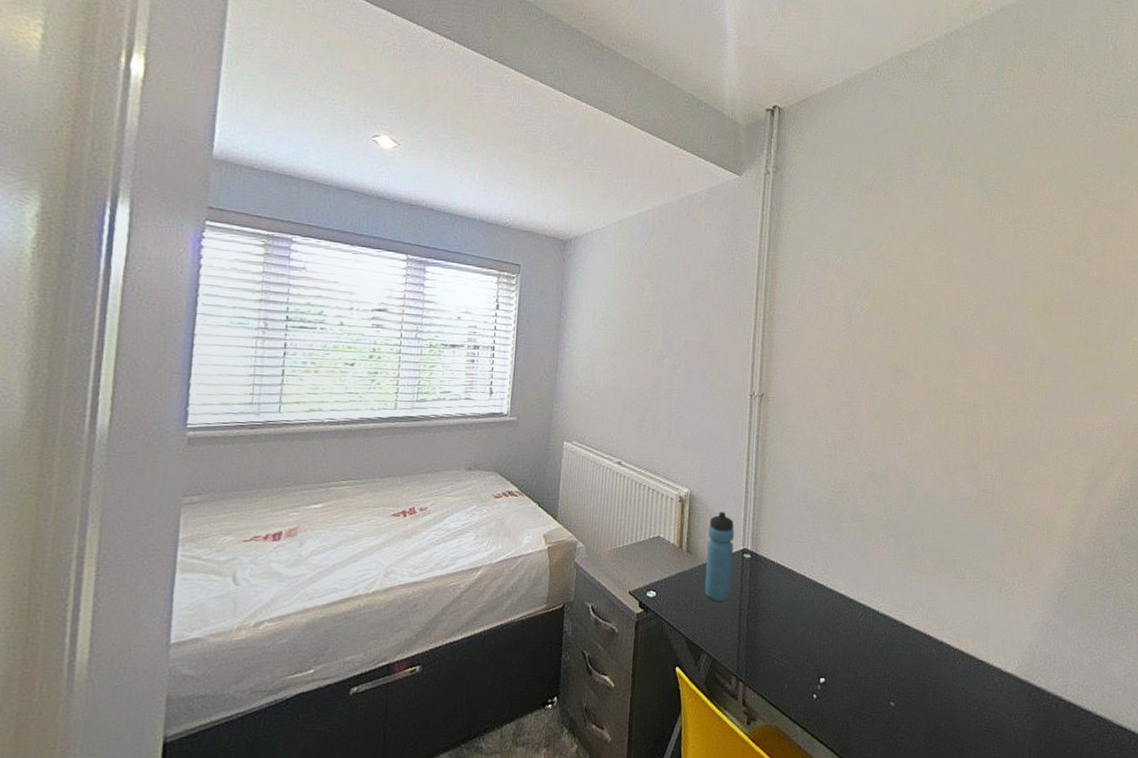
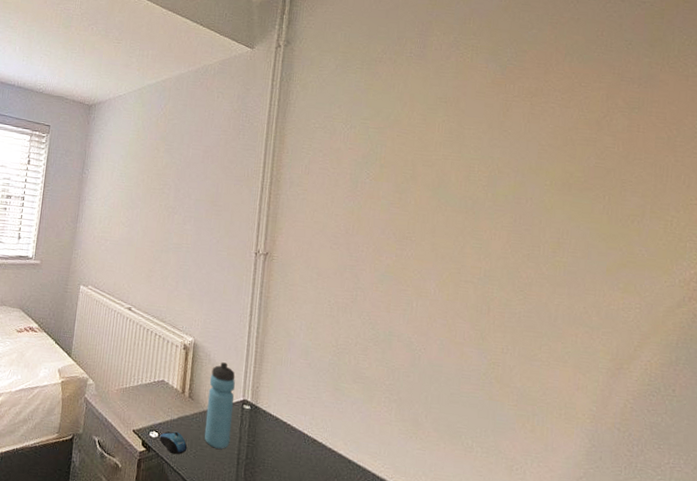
computer mouse: none [657,588,687,612] -> present [159,431,188,454]

